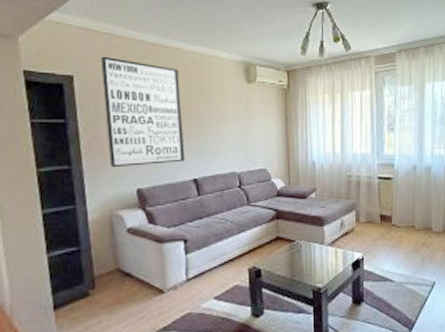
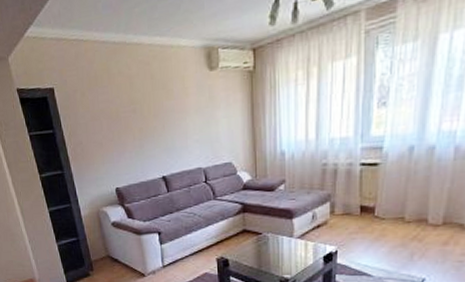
wall art: present [101,56,185,168] -> none [73,64,153,170]

